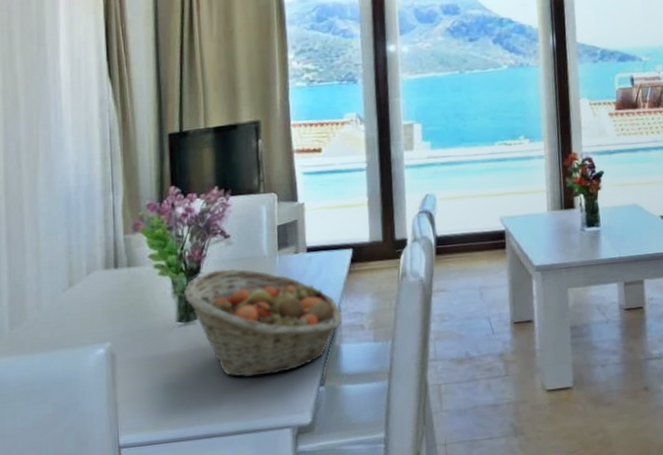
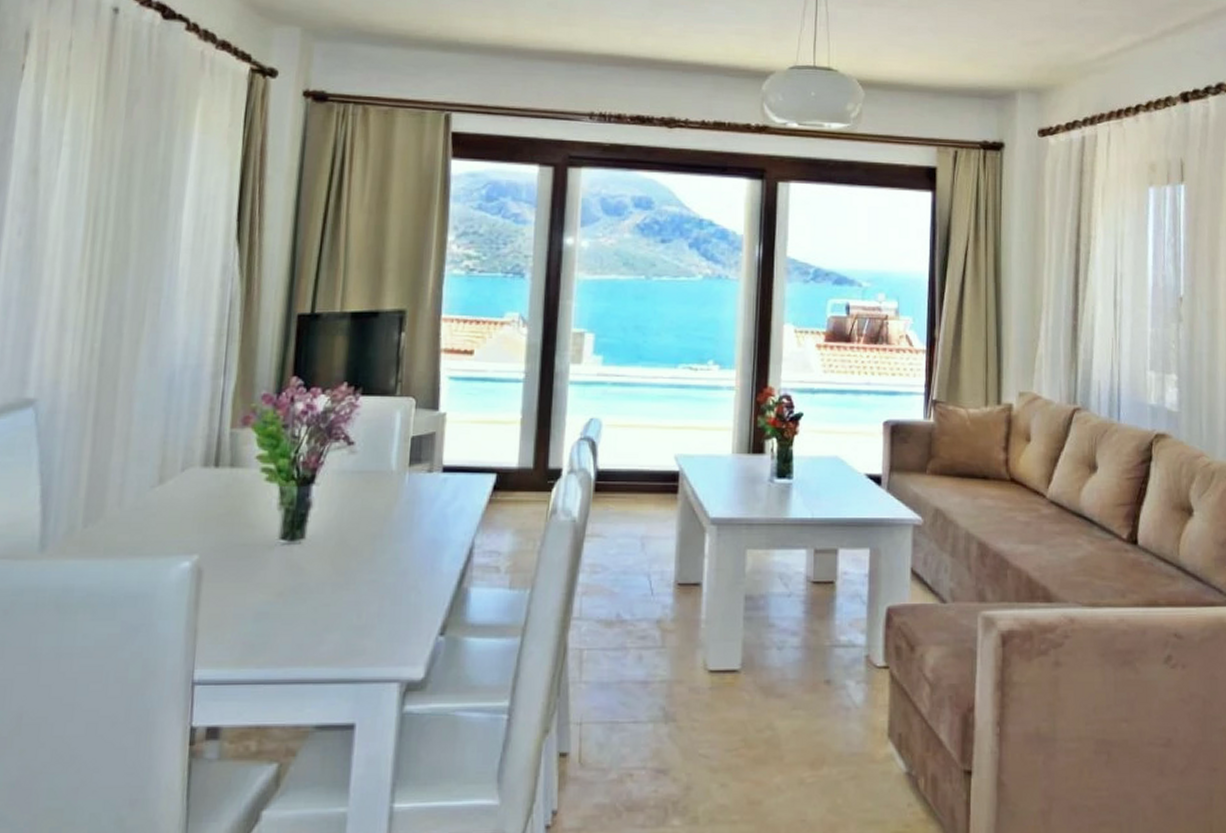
fruit basket: present [184,268,341,377] -> none [293,481,474,616]

